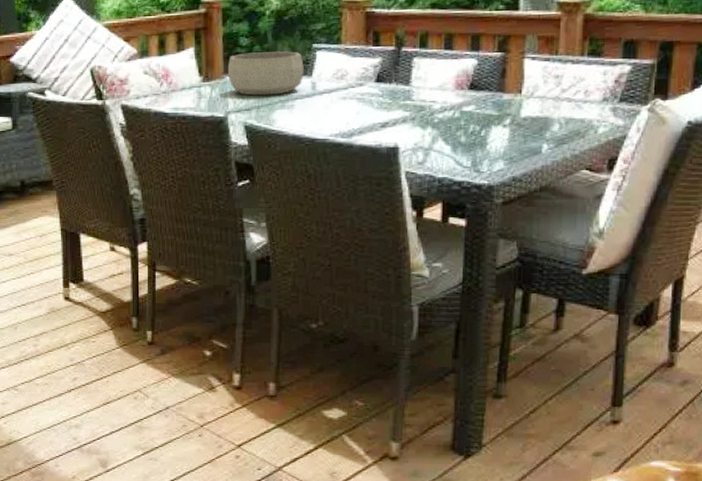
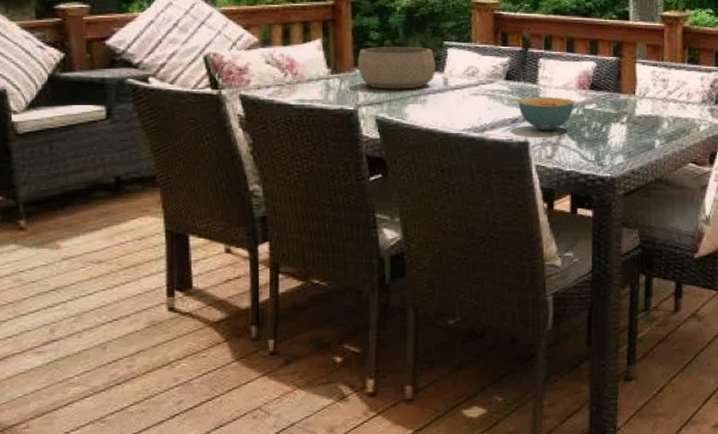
cereal bowl: none [388,99,451,136] -> present [518,97,575,131]

